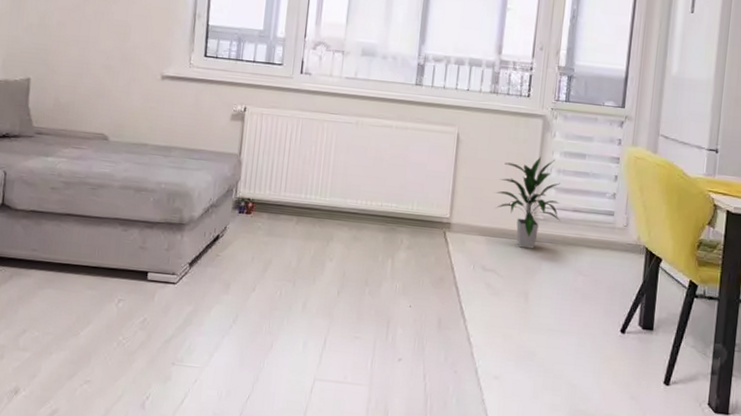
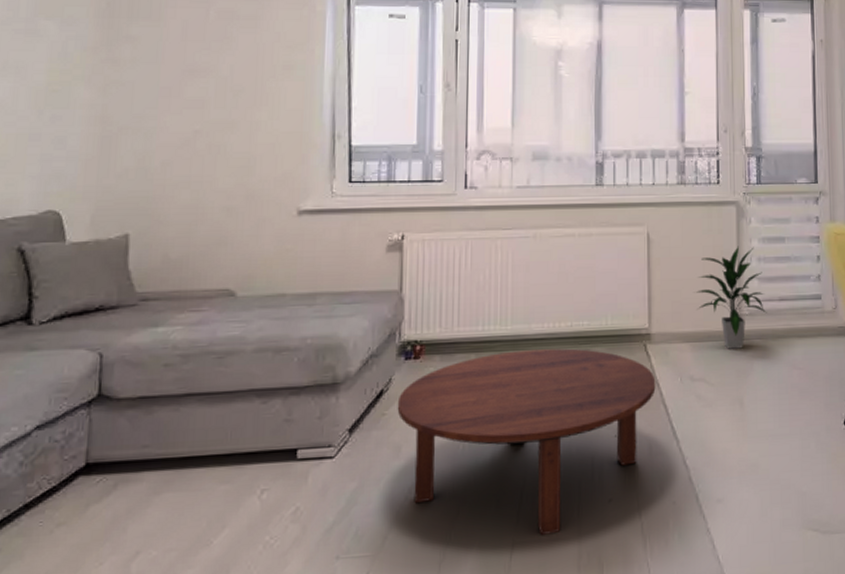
coffee table: none [229,219,451,378] -> present [397,348,656,535]

